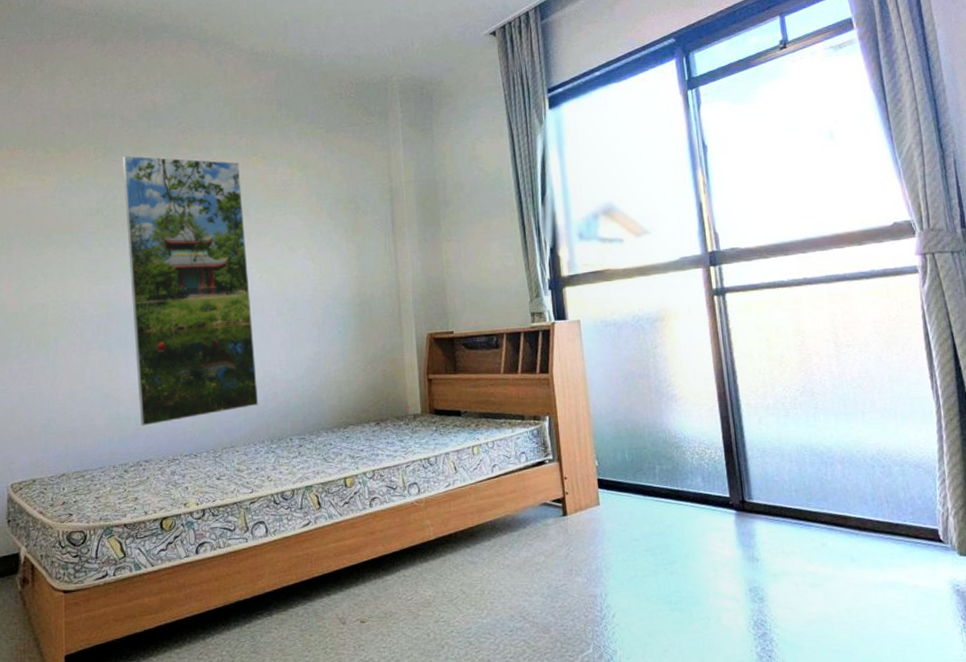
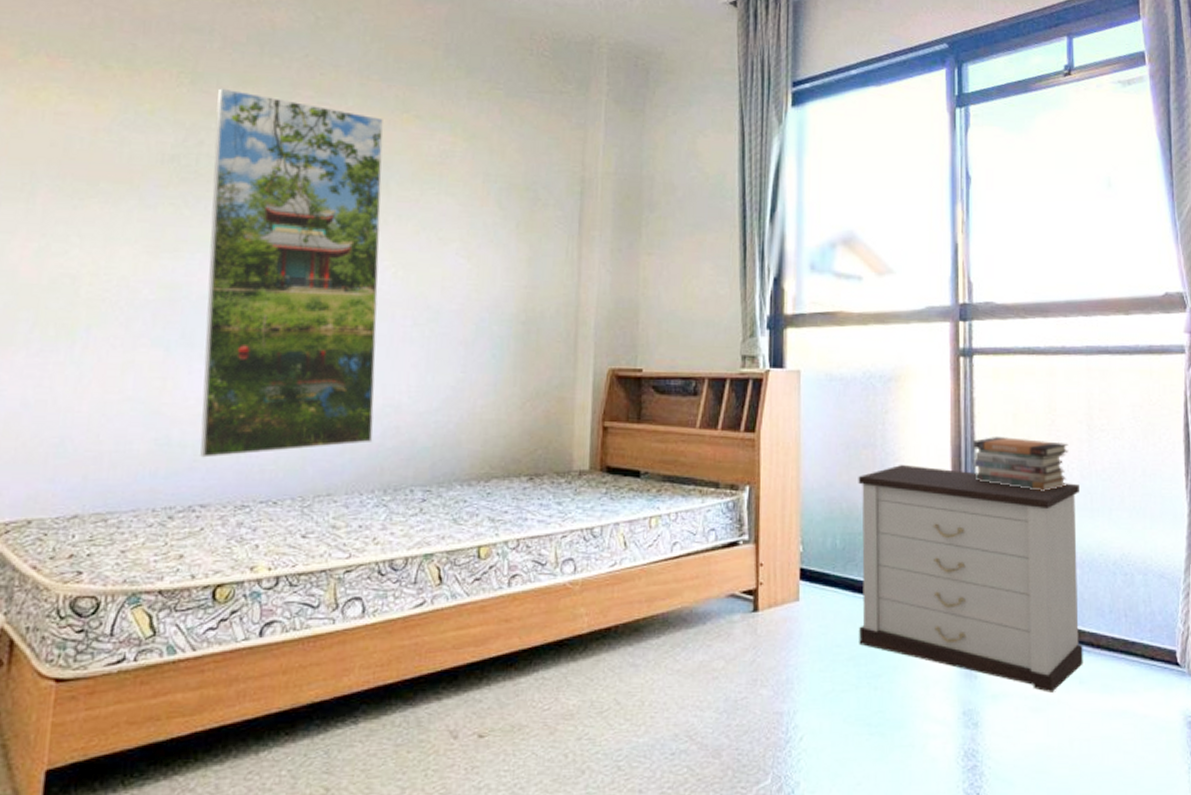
nightstand: none [637,388,853,570] -> present [858,464,1083,692]
book stack: none [732,358,822,402] -> present [972,437,1069,491]

